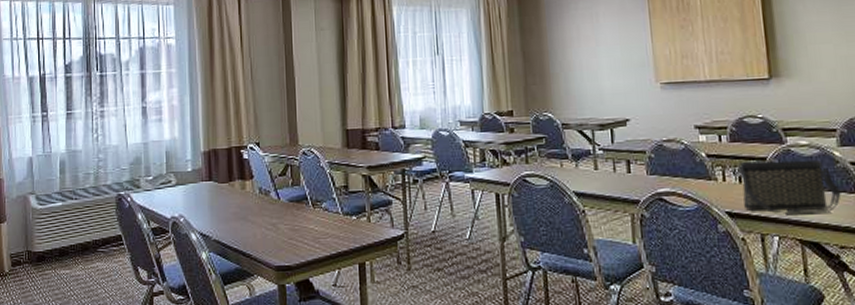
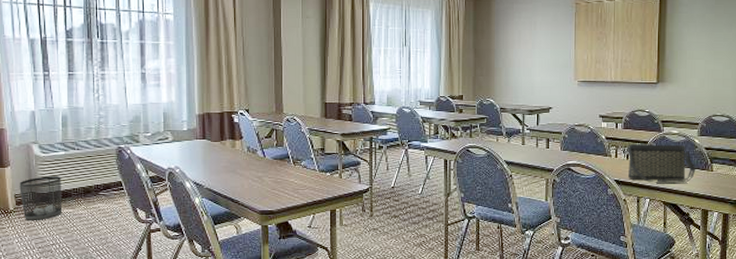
waste bin: none [15,231,59,284] -> present [19,176,63,220]

